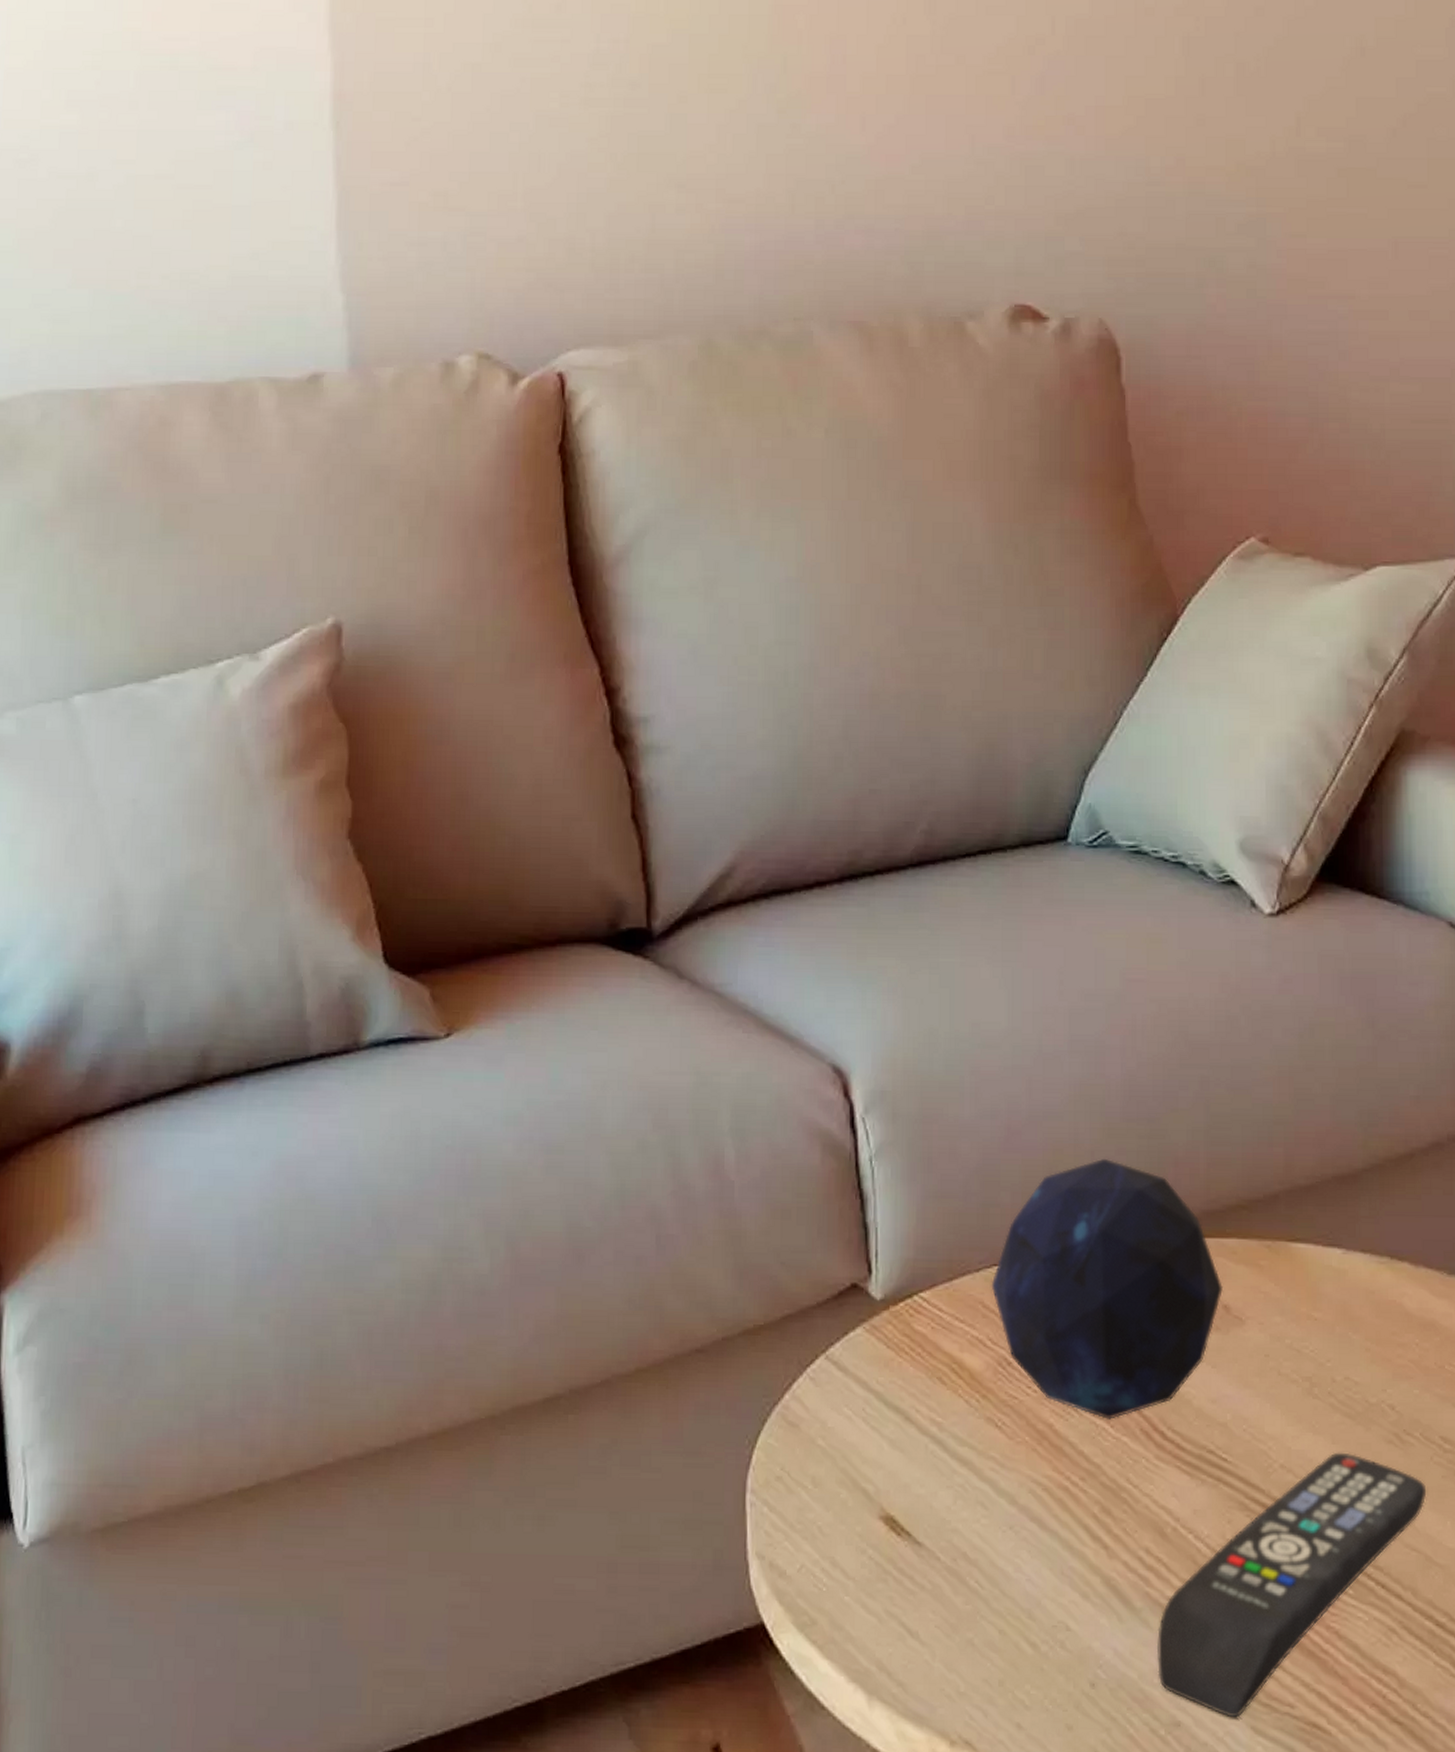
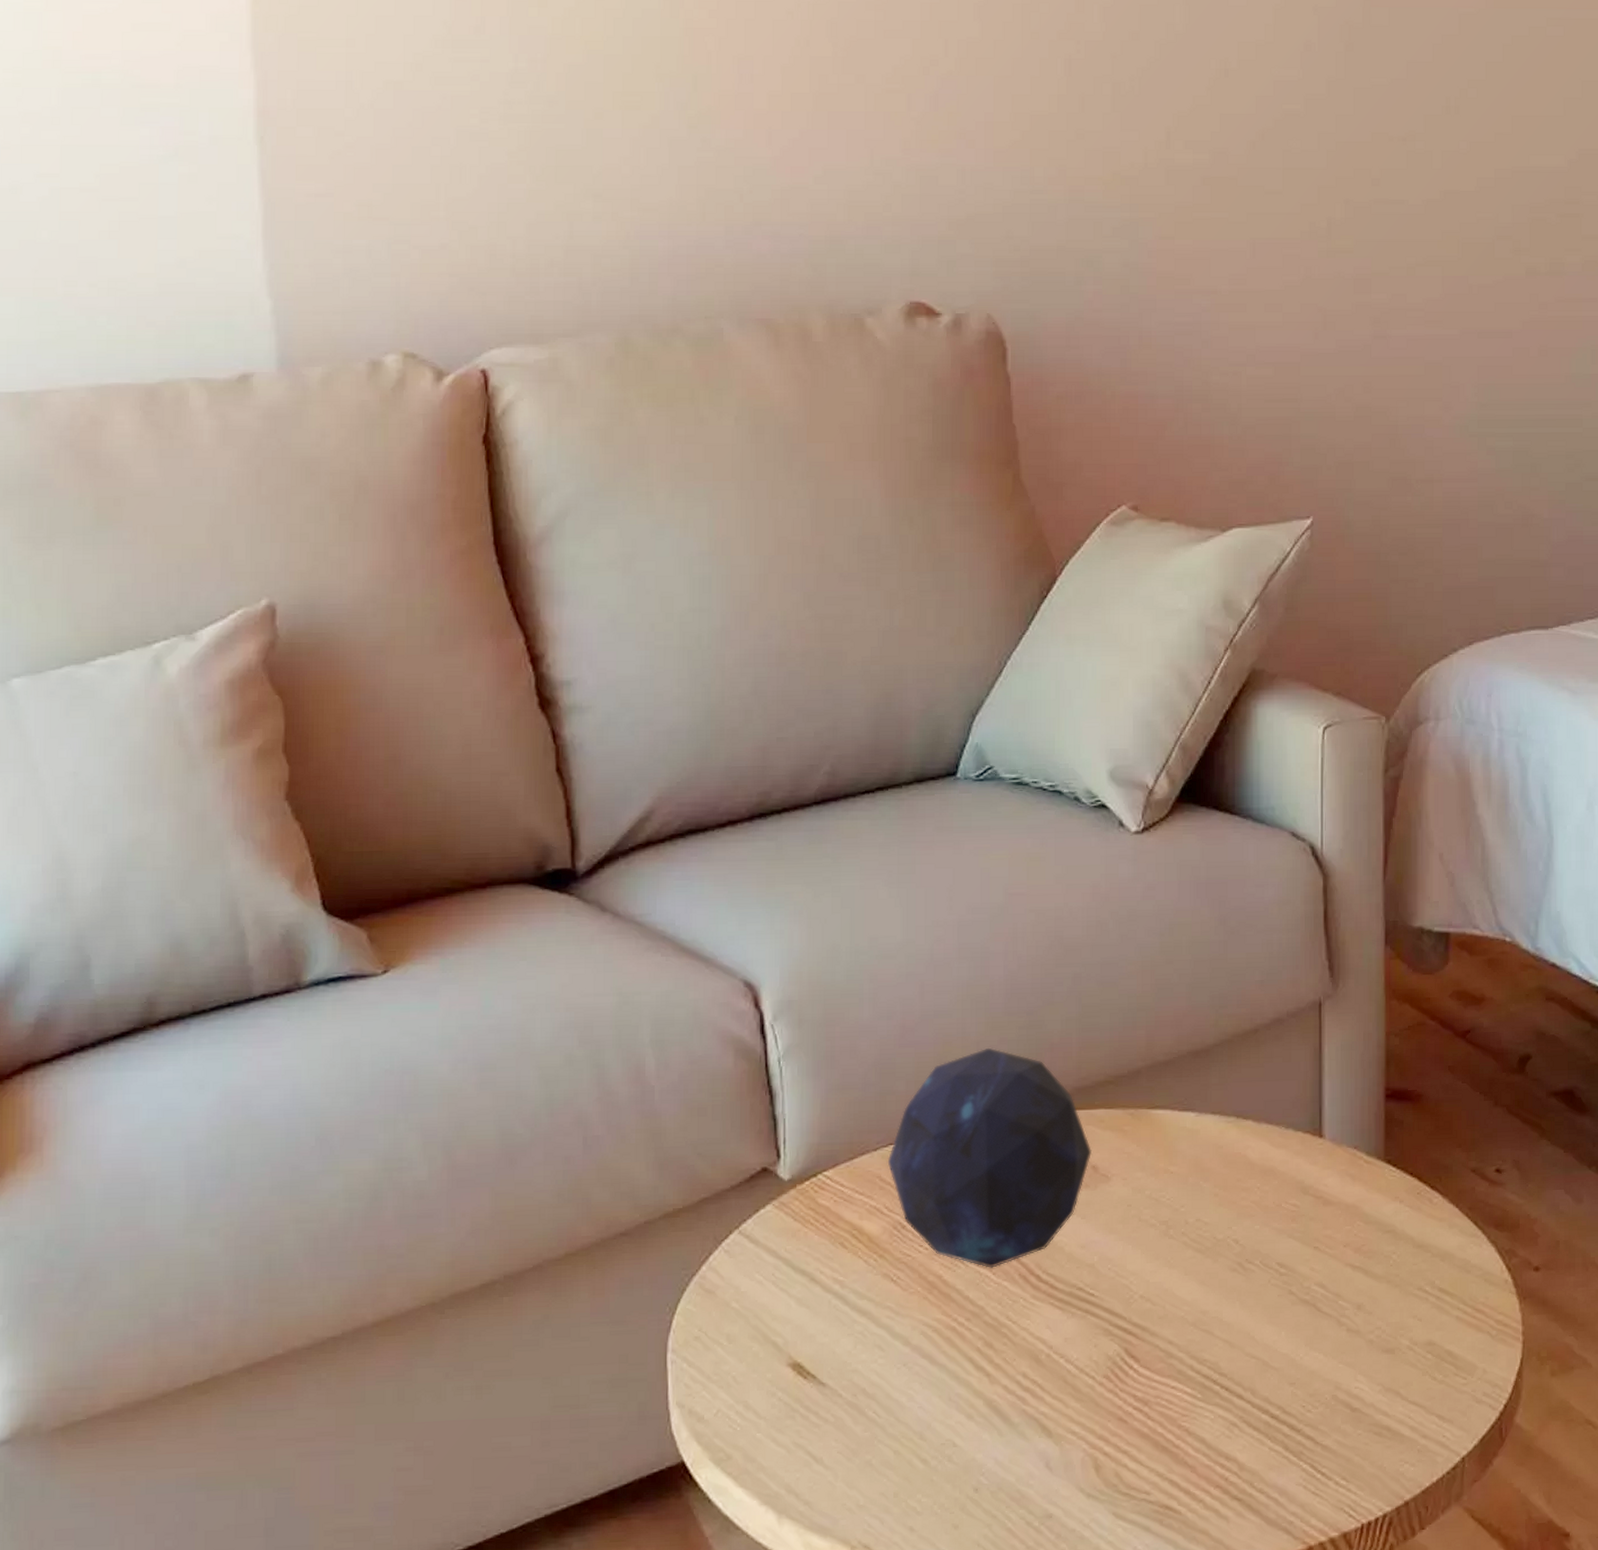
remote control: present [1157,1452,1427,1718] -> none [1033,1281,1265,1507]

